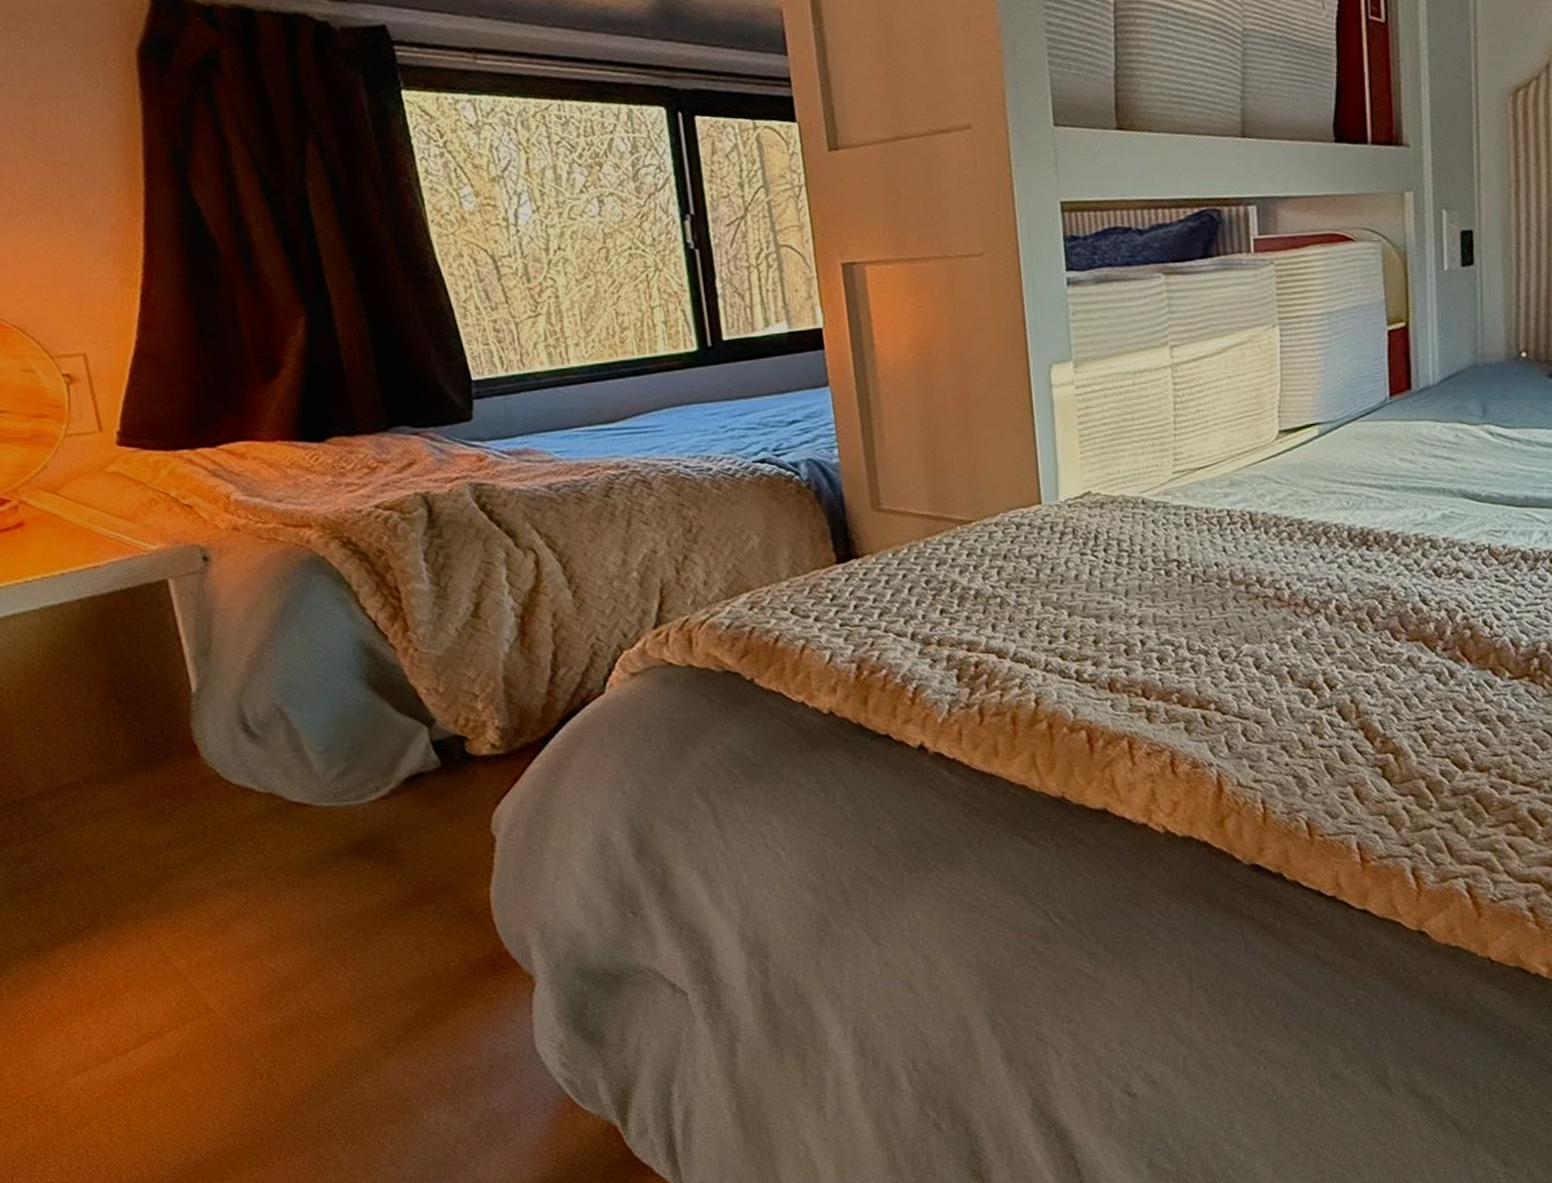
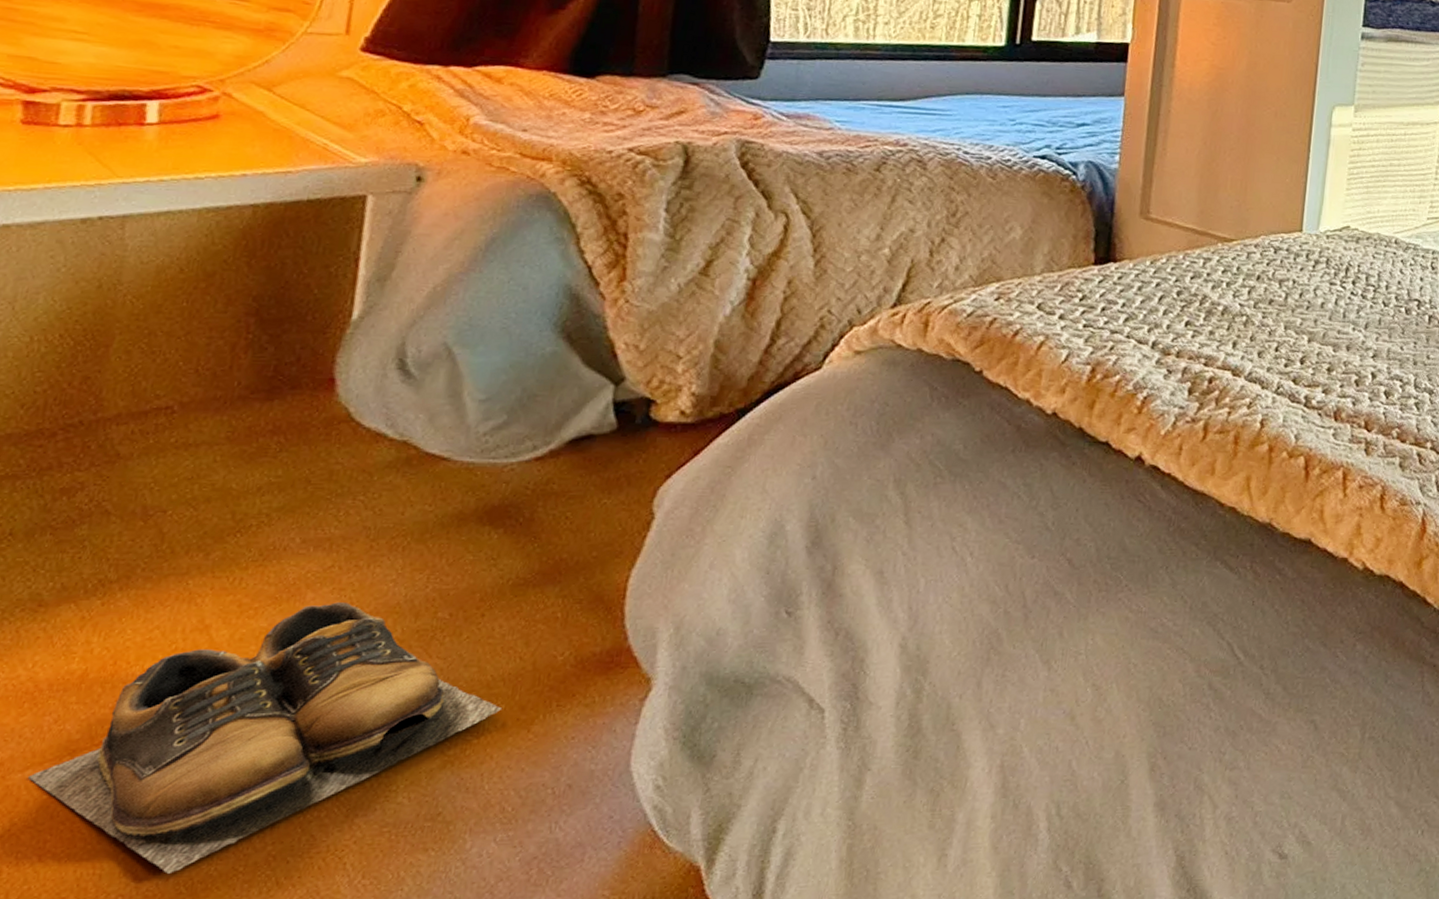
shoes: none [79,931,419,1149] -> present [27,602,503,875]

